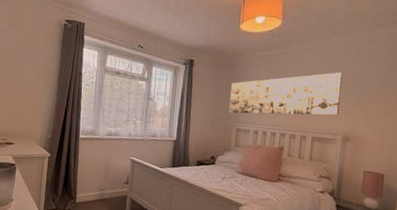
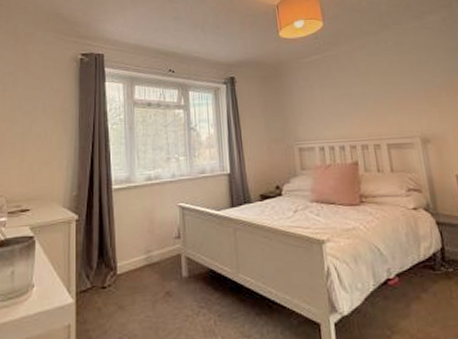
wall art: present [229,72,342,115] -> none [282,67,410,131]

